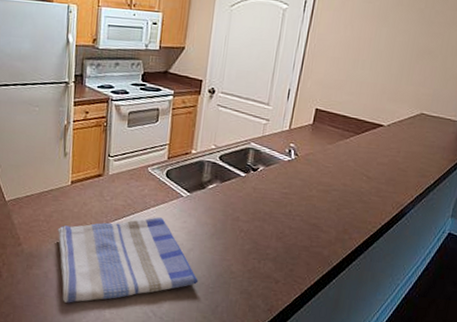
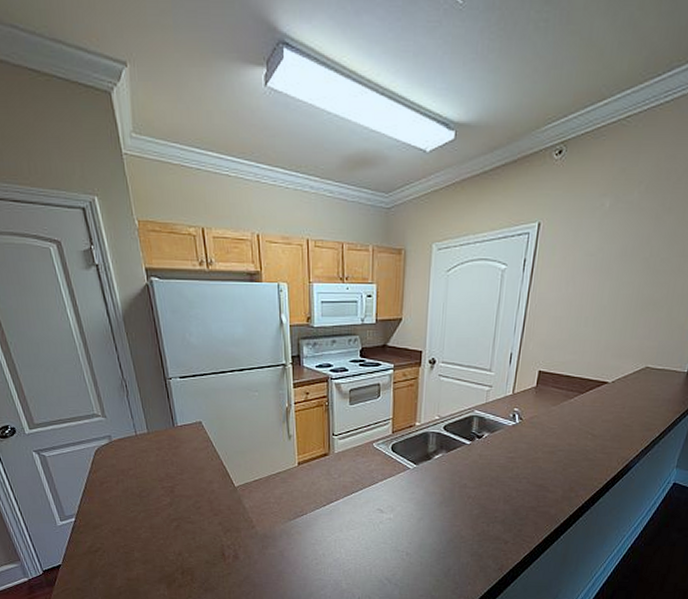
dish towel: present [57,217,199,303] -> none [289,490,430,578]

